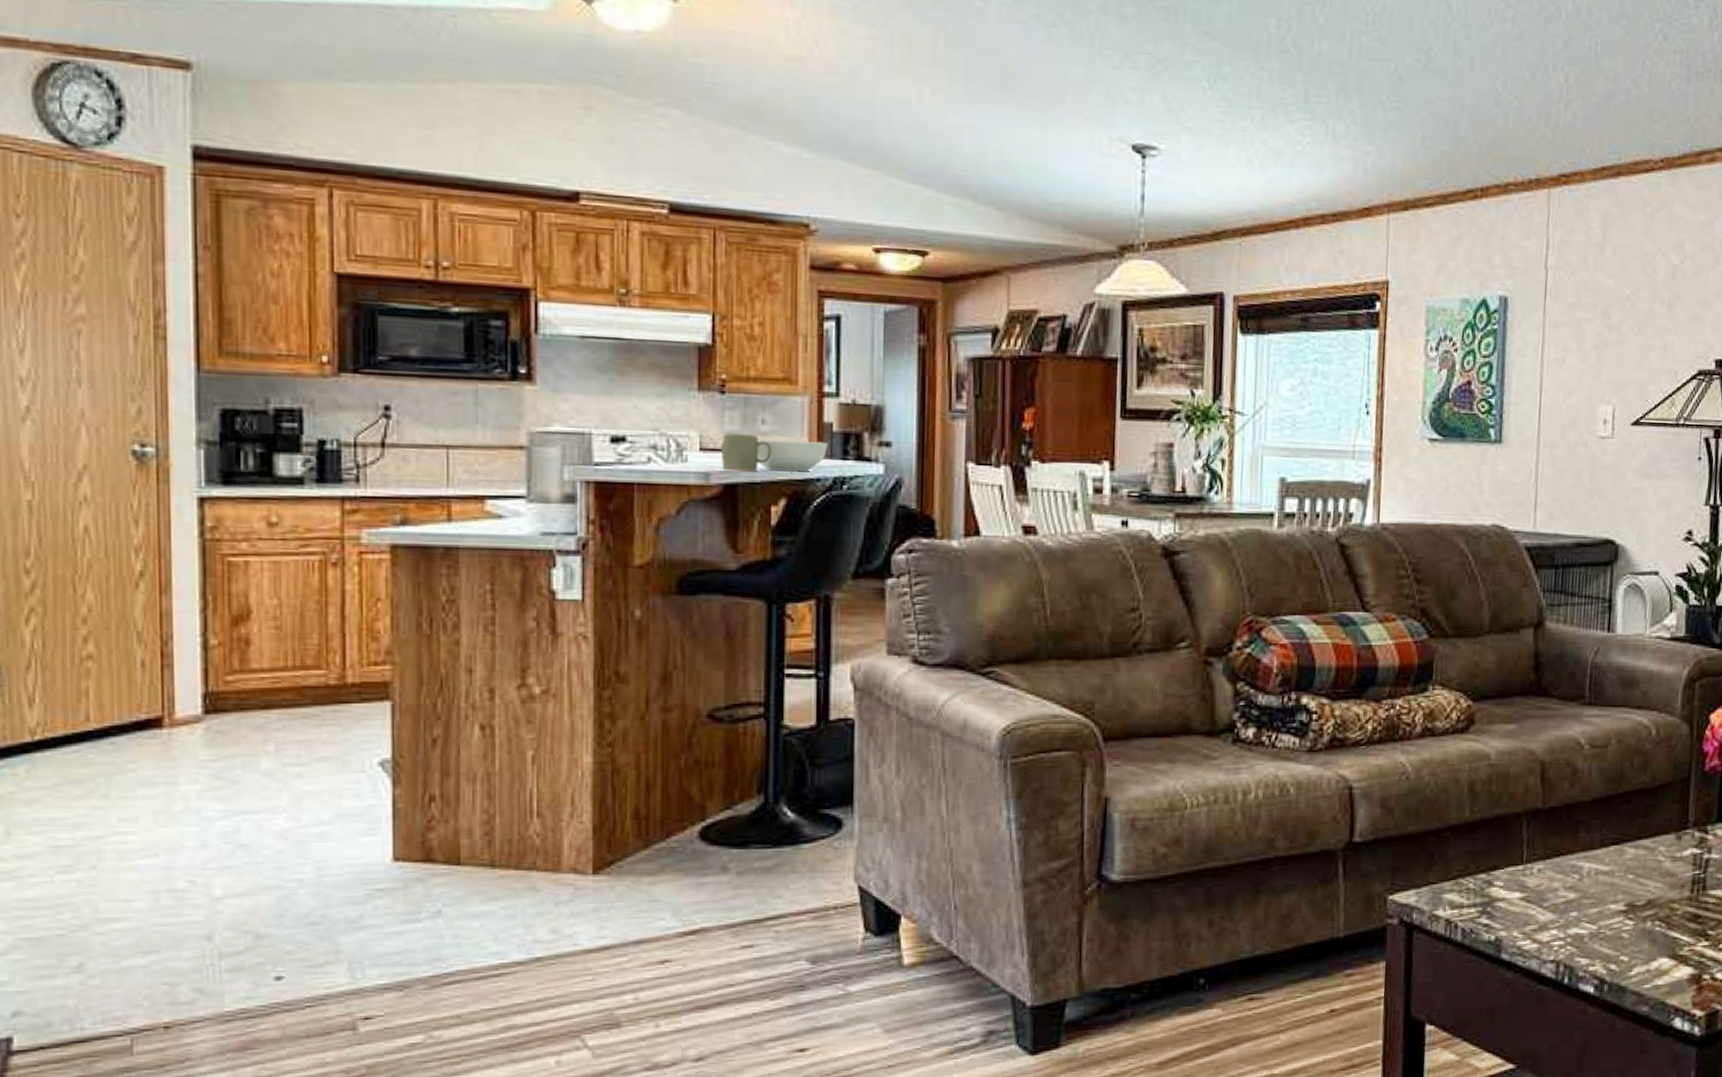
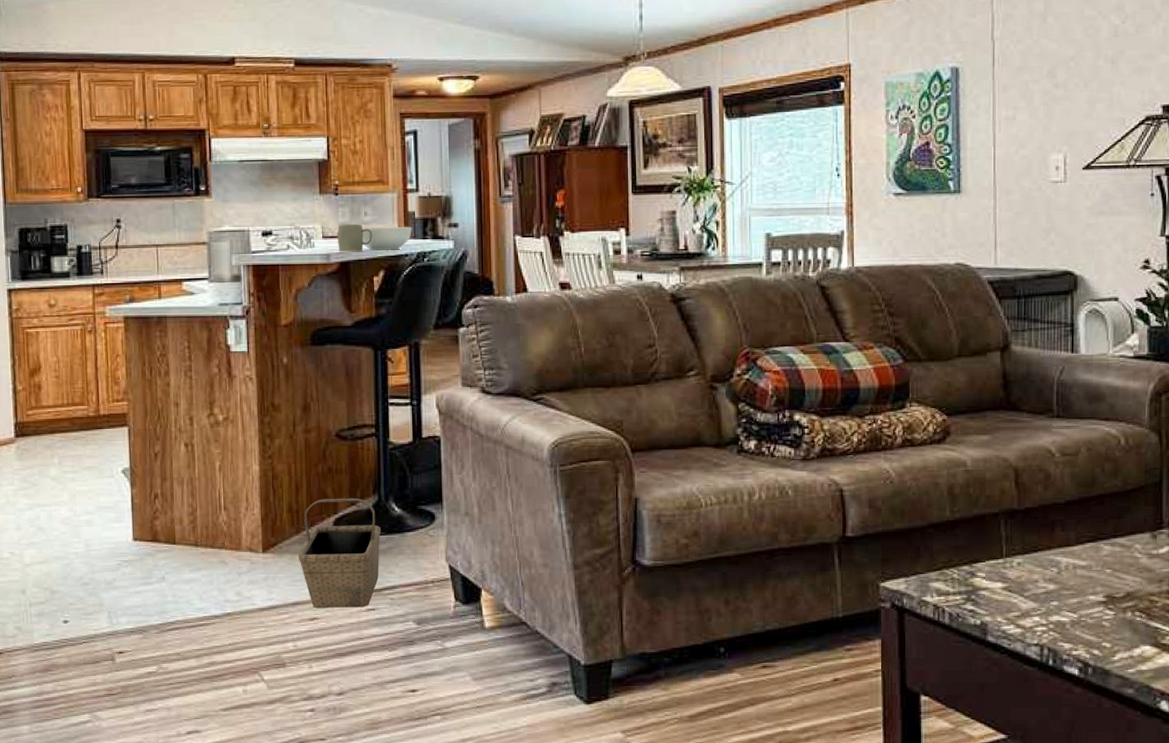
basket: none [645,799,767,947] -> present [297,498,382,608]

